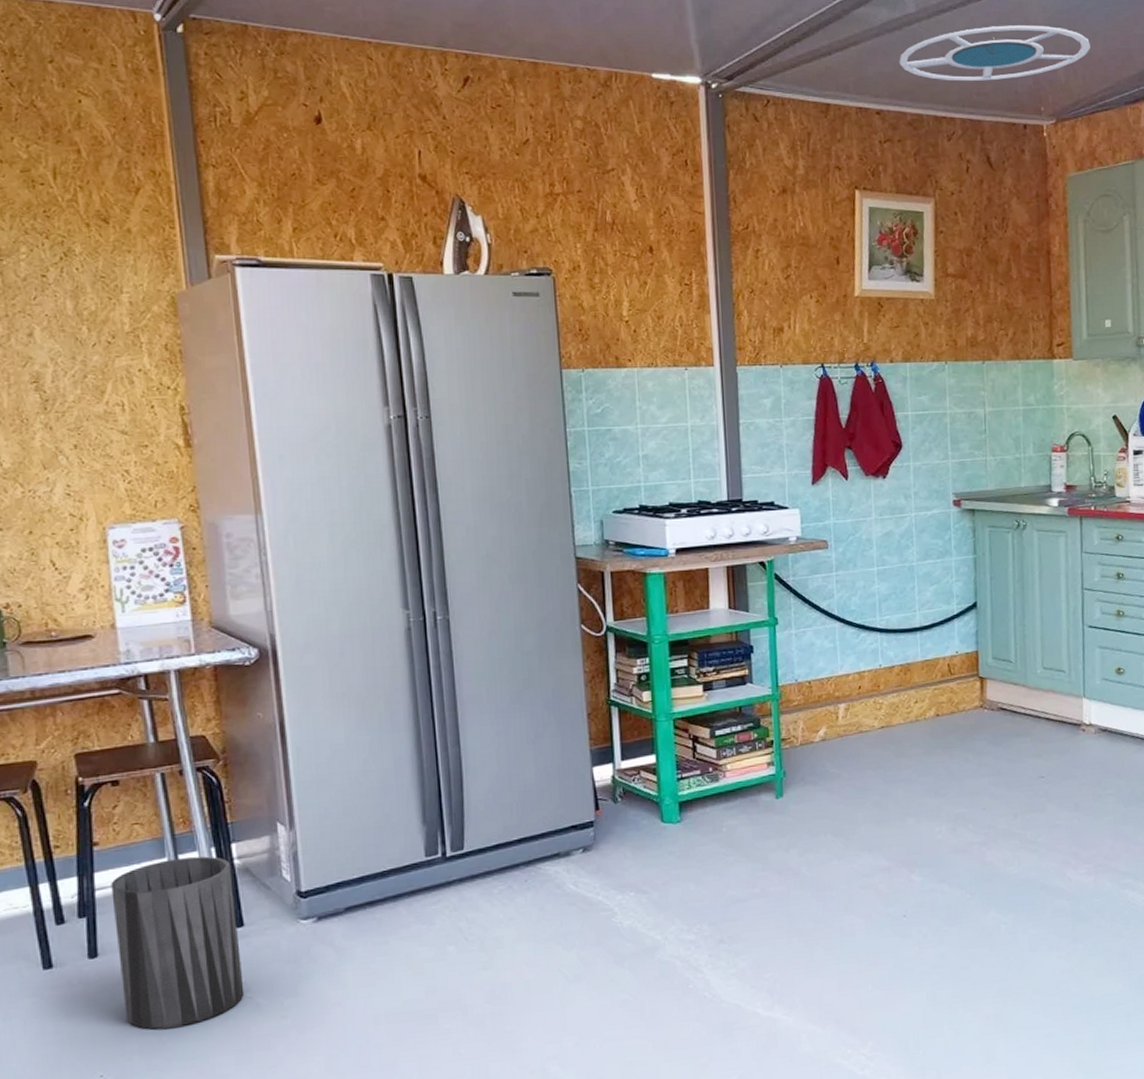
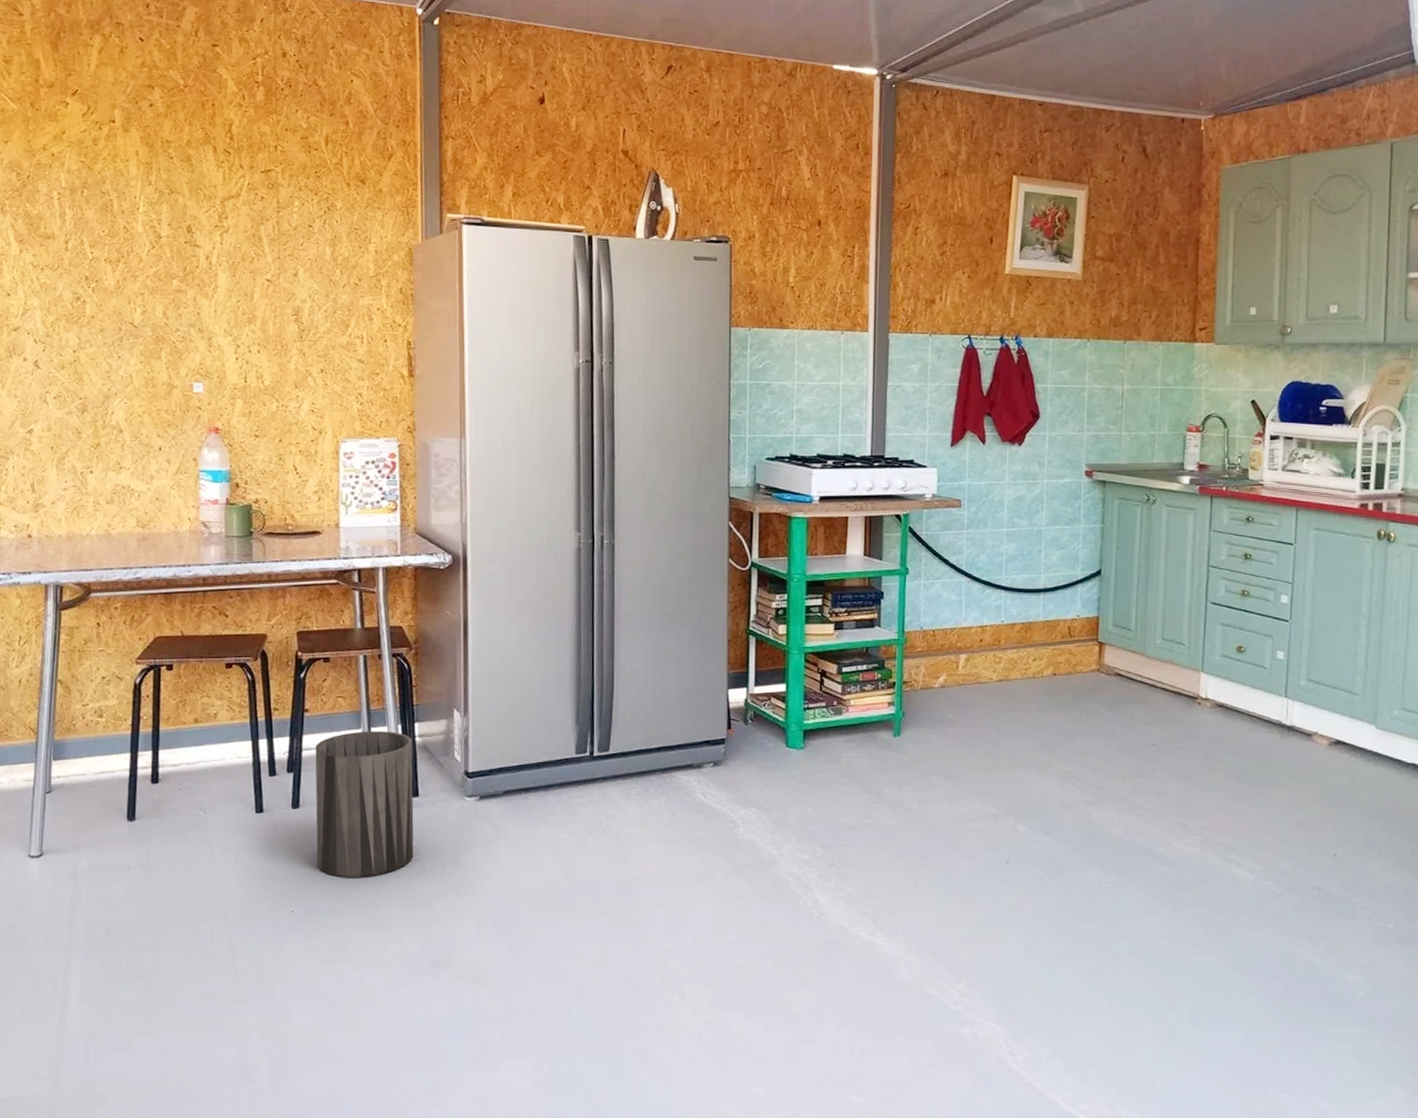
ceiling lamp: present [899,25,1090,81] -> none [1064,24,1254,77]

